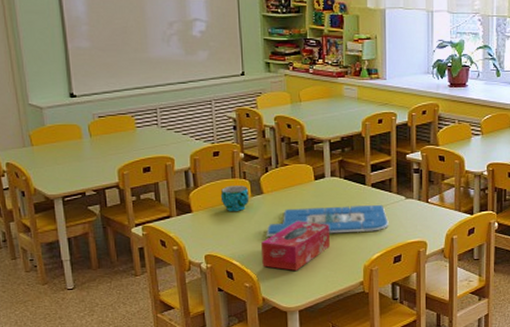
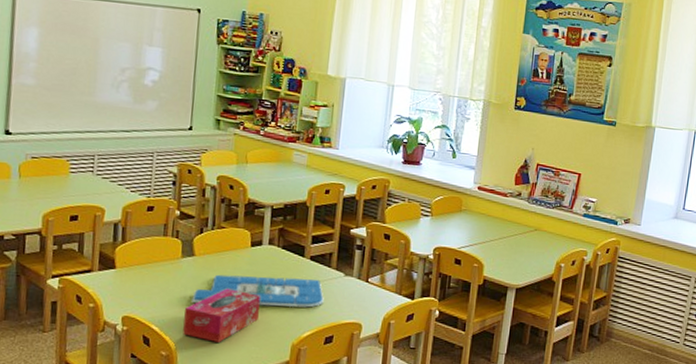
cup: present [220,185,249,211] -> none [148,244,180,272]

